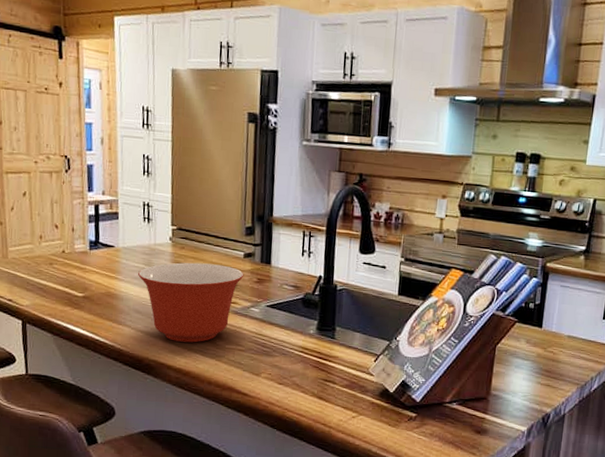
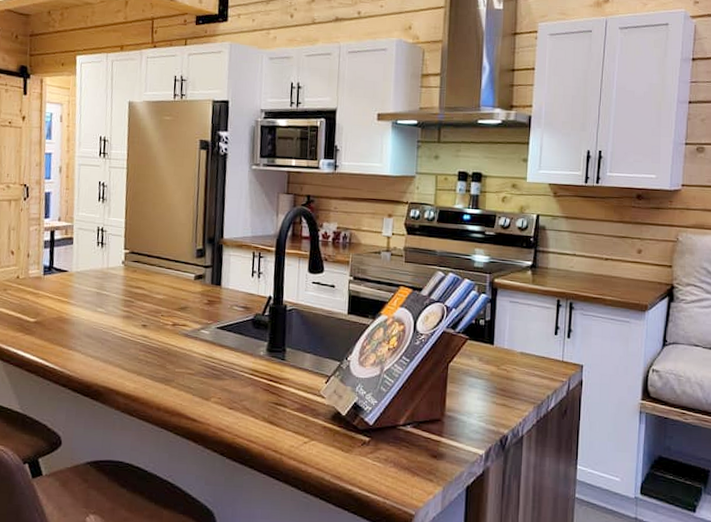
mixing bowl: present [138,262,244,343] -> none [90,285,195,367]

